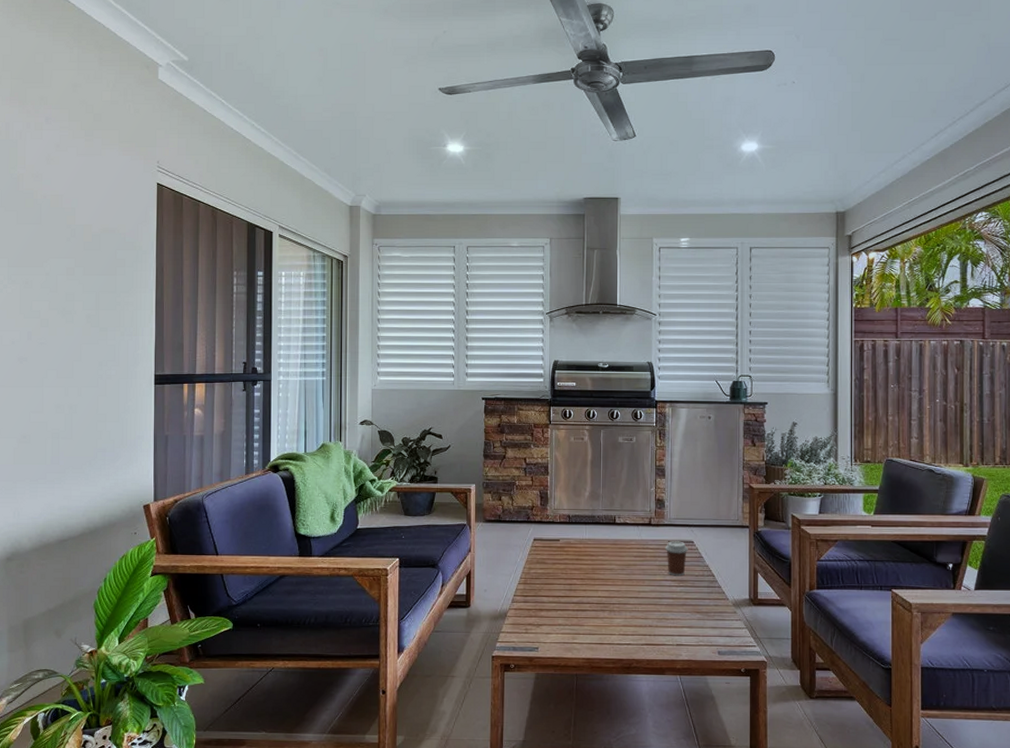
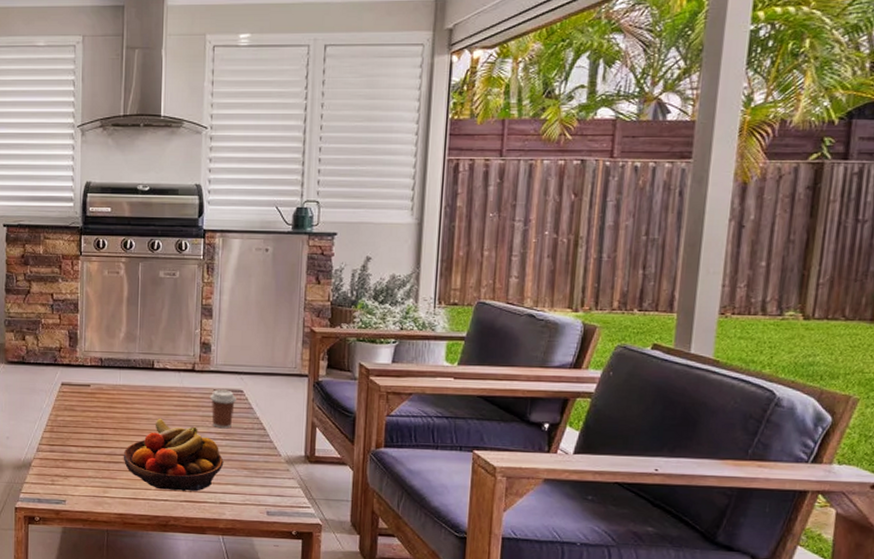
fruit bowl: none [589,568,679,635] -> present [123,418,224,491]

